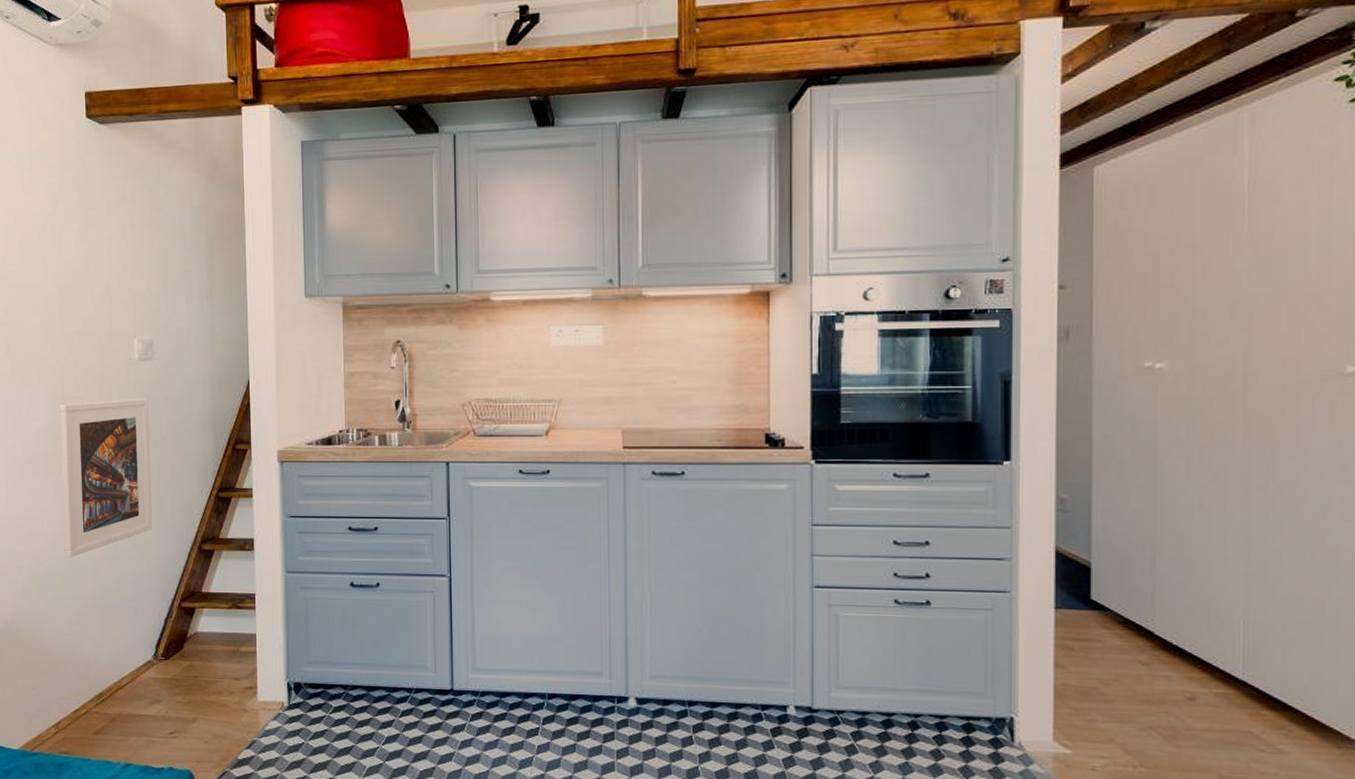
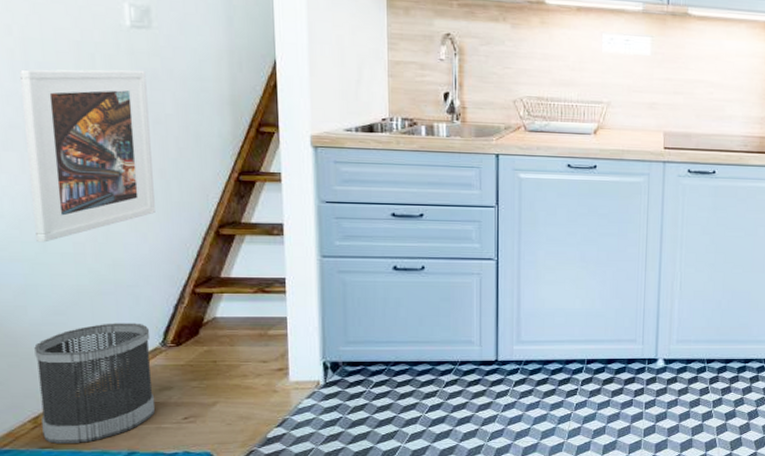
wastebasket: none [59,634,148,751] -> present [34,323,156,444]

